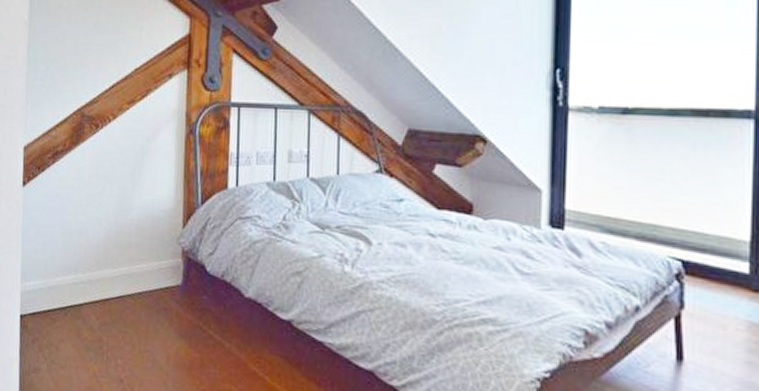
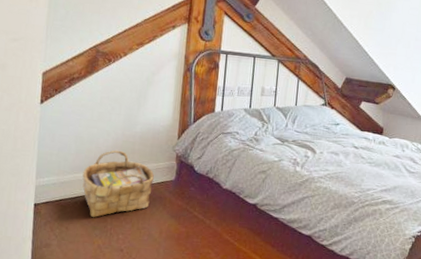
woven basket: none [72,243,156,335] -> present [82,150,154,217]

